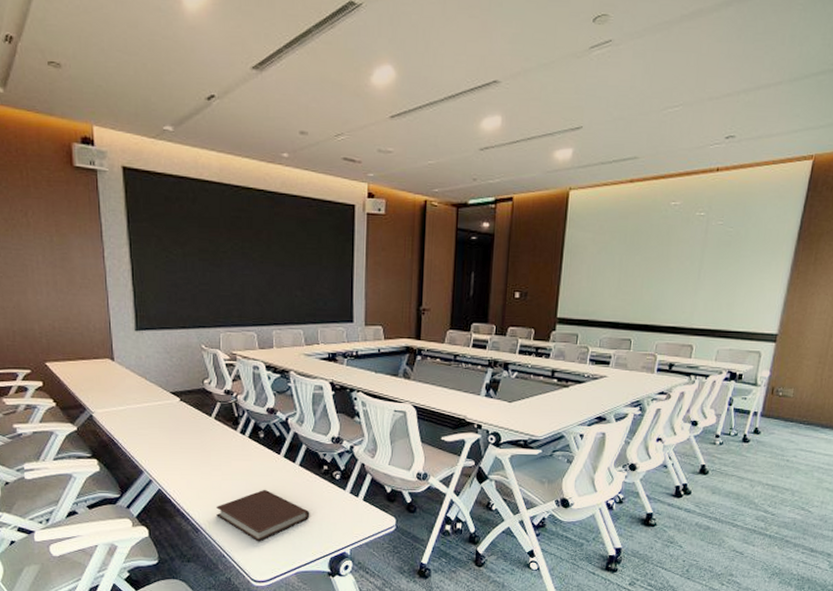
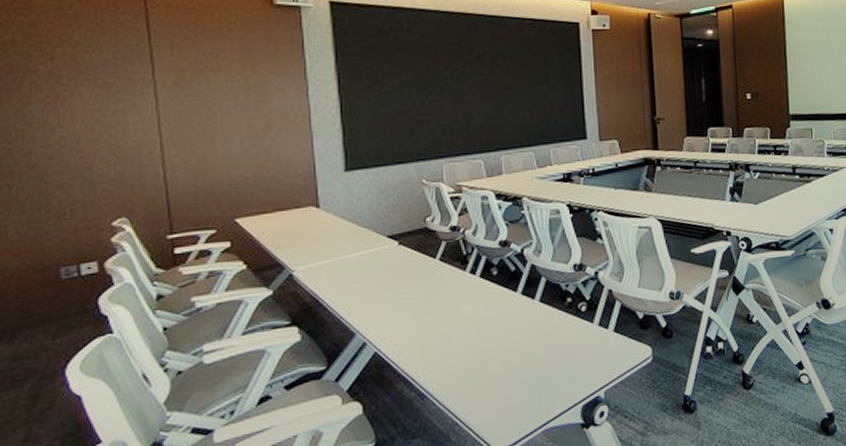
notebook: present [216,489,310,542] -> none [445,334,556,400]

